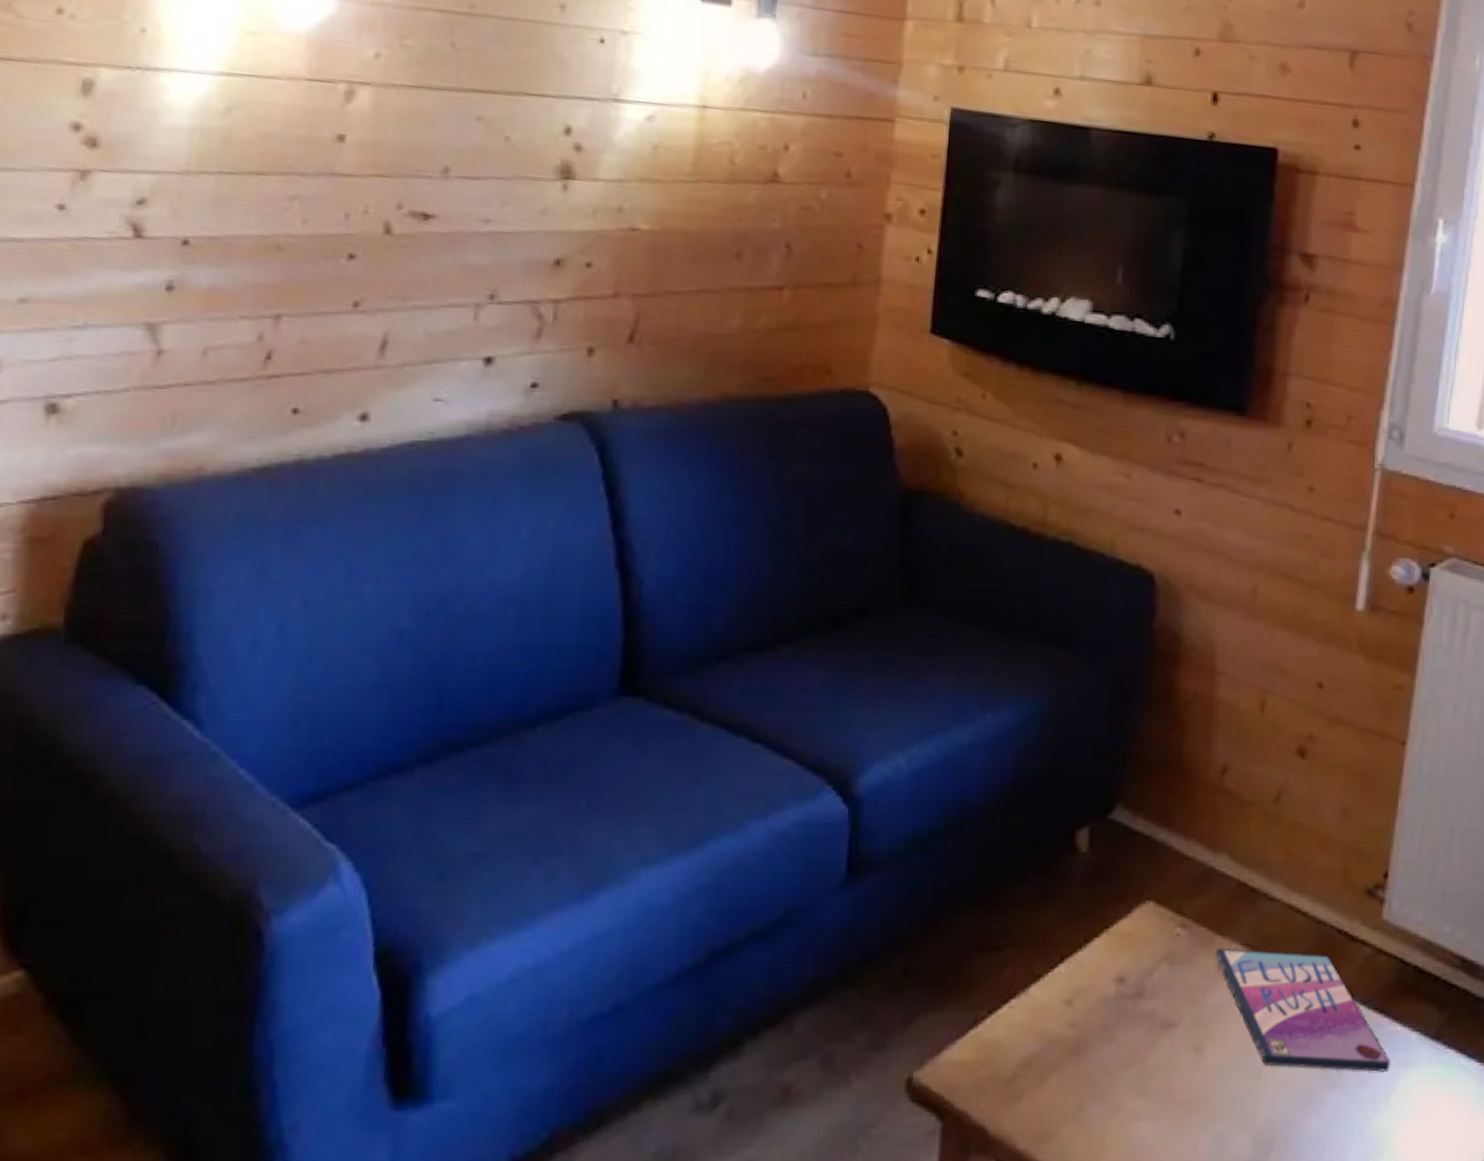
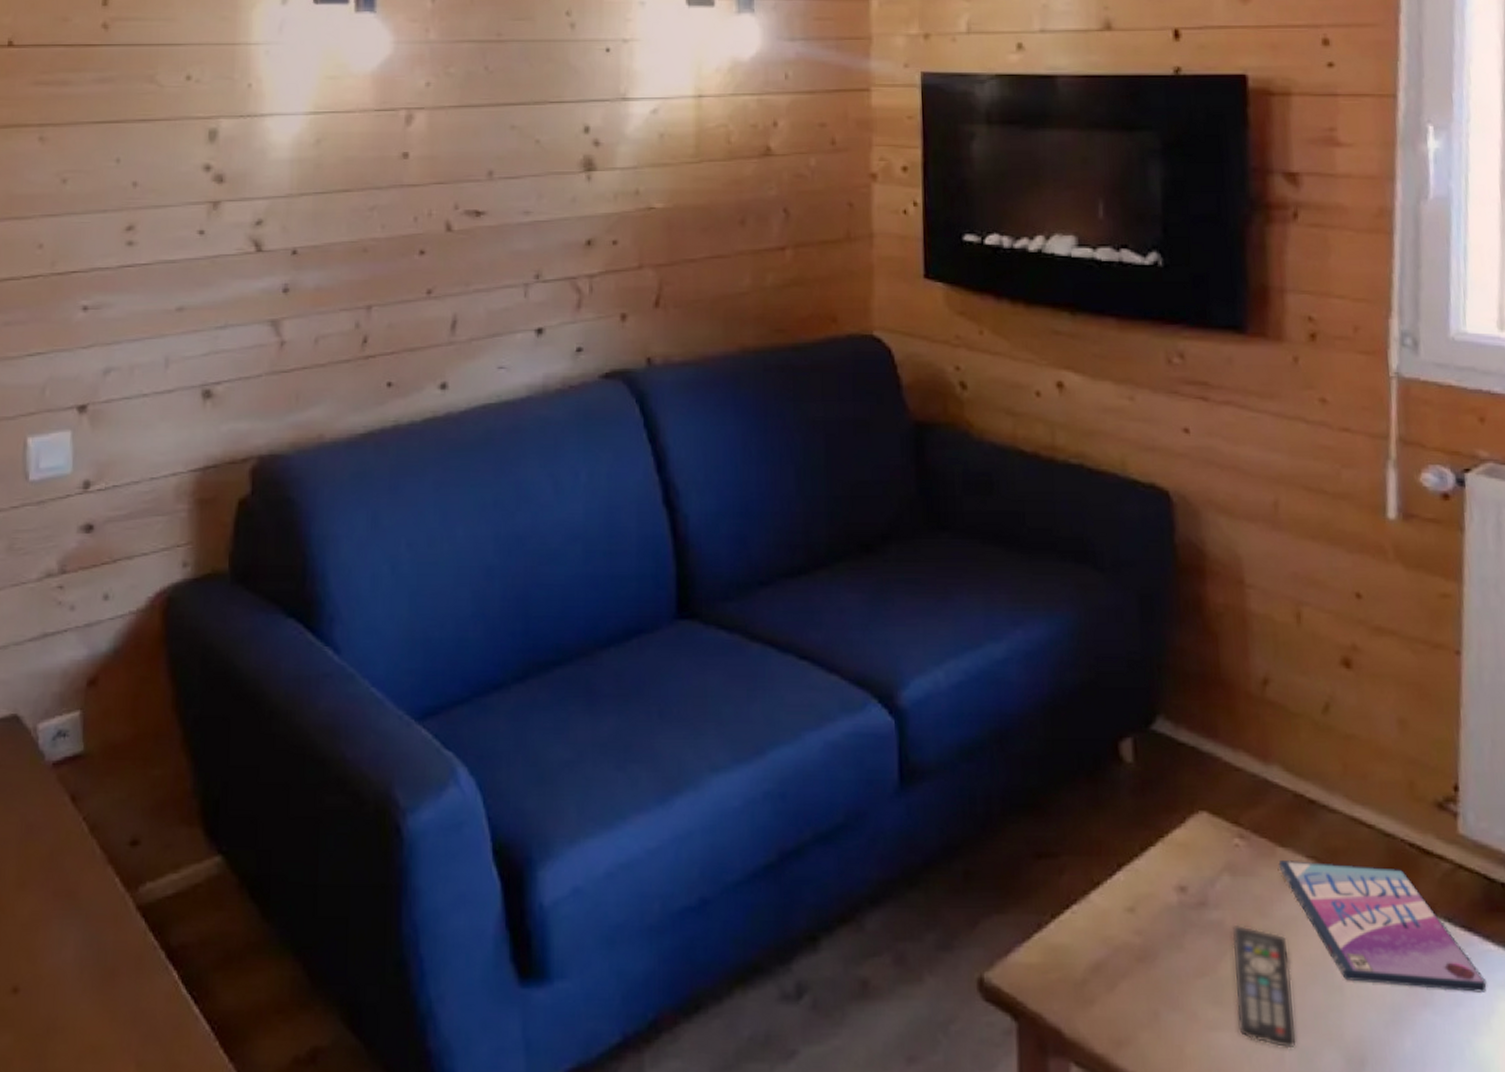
remote control: none [1158,1013,1216,1135] -> present [1232,924,1298,1049]

